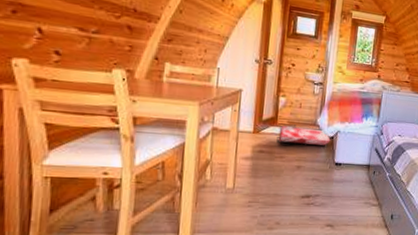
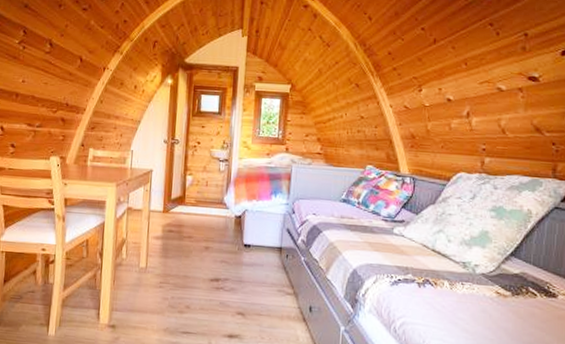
bag: present [276,123,331,146] -> none [185,202,238,225]

